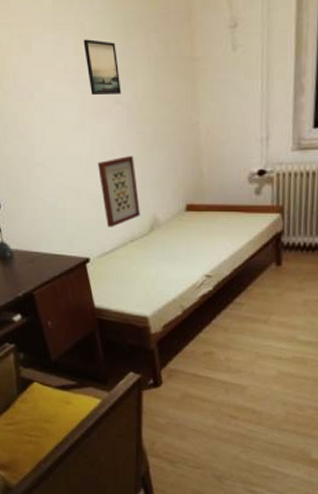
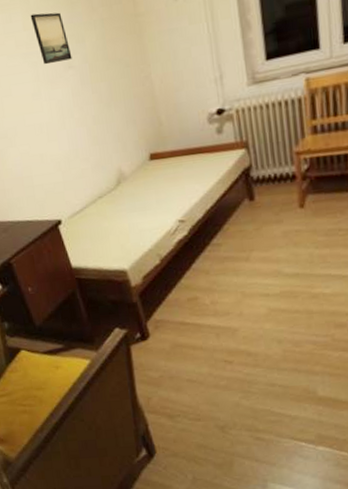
wall art: present [97,156,140,227] -> none [57,115,105,187]

